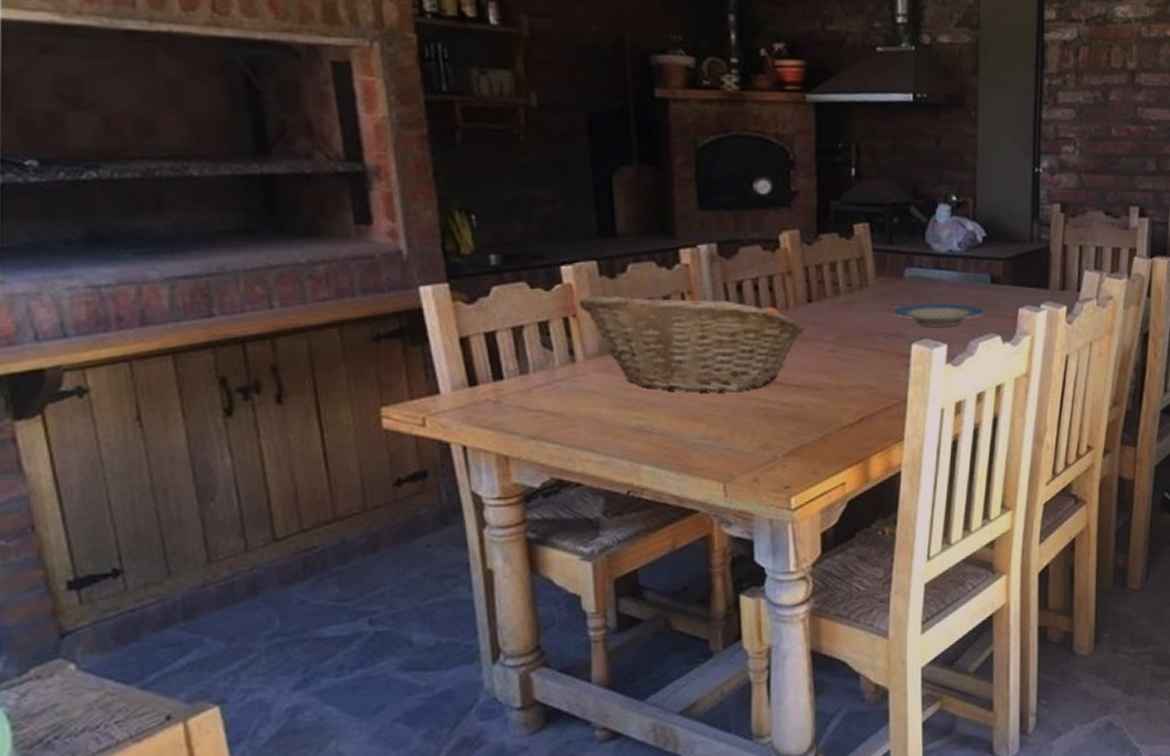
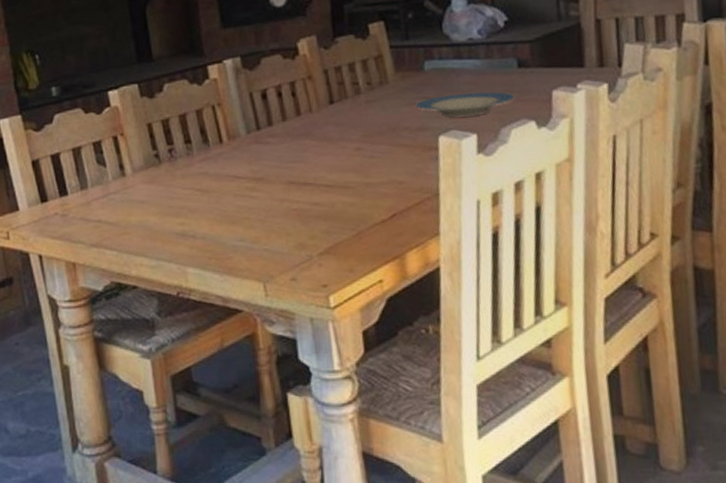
fruit basket: present [578,295,805,393] -> none [124,106,330,197]

